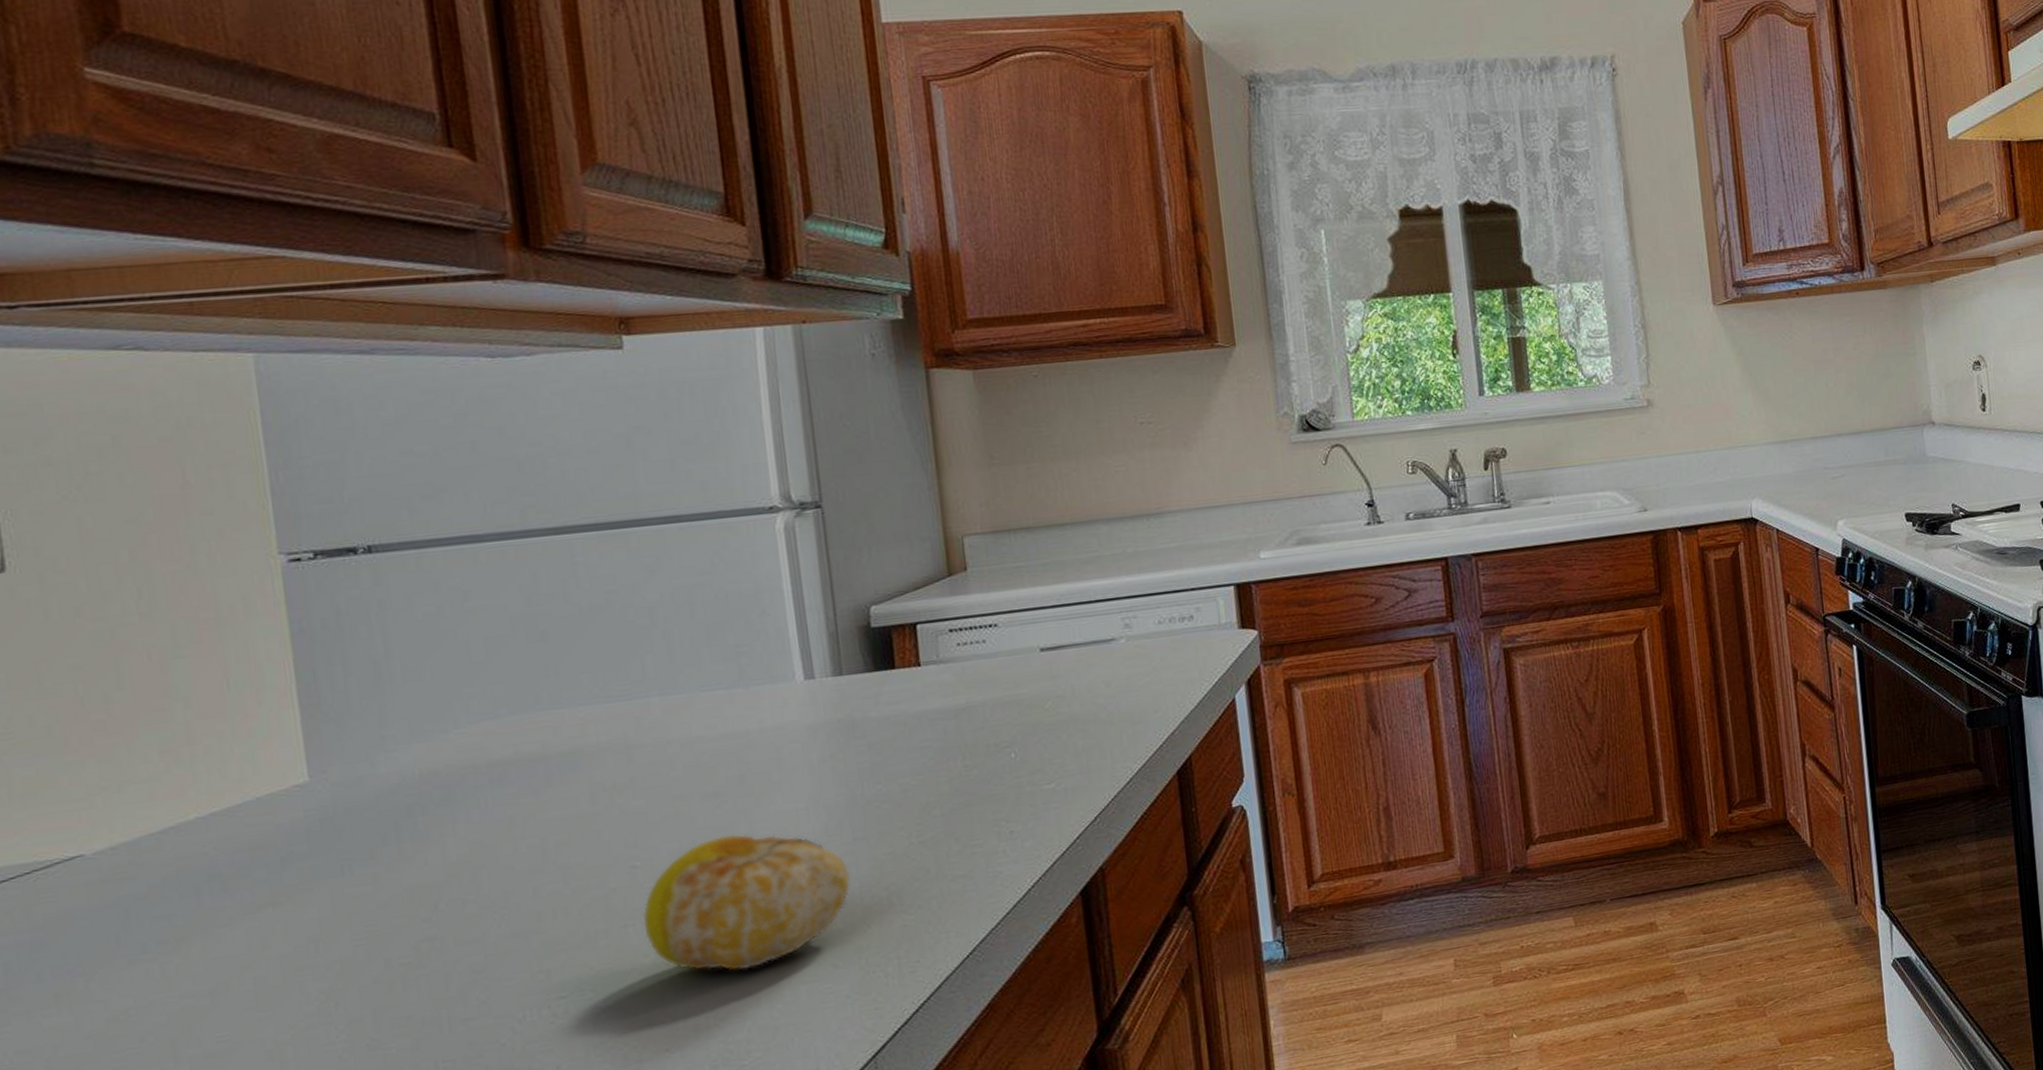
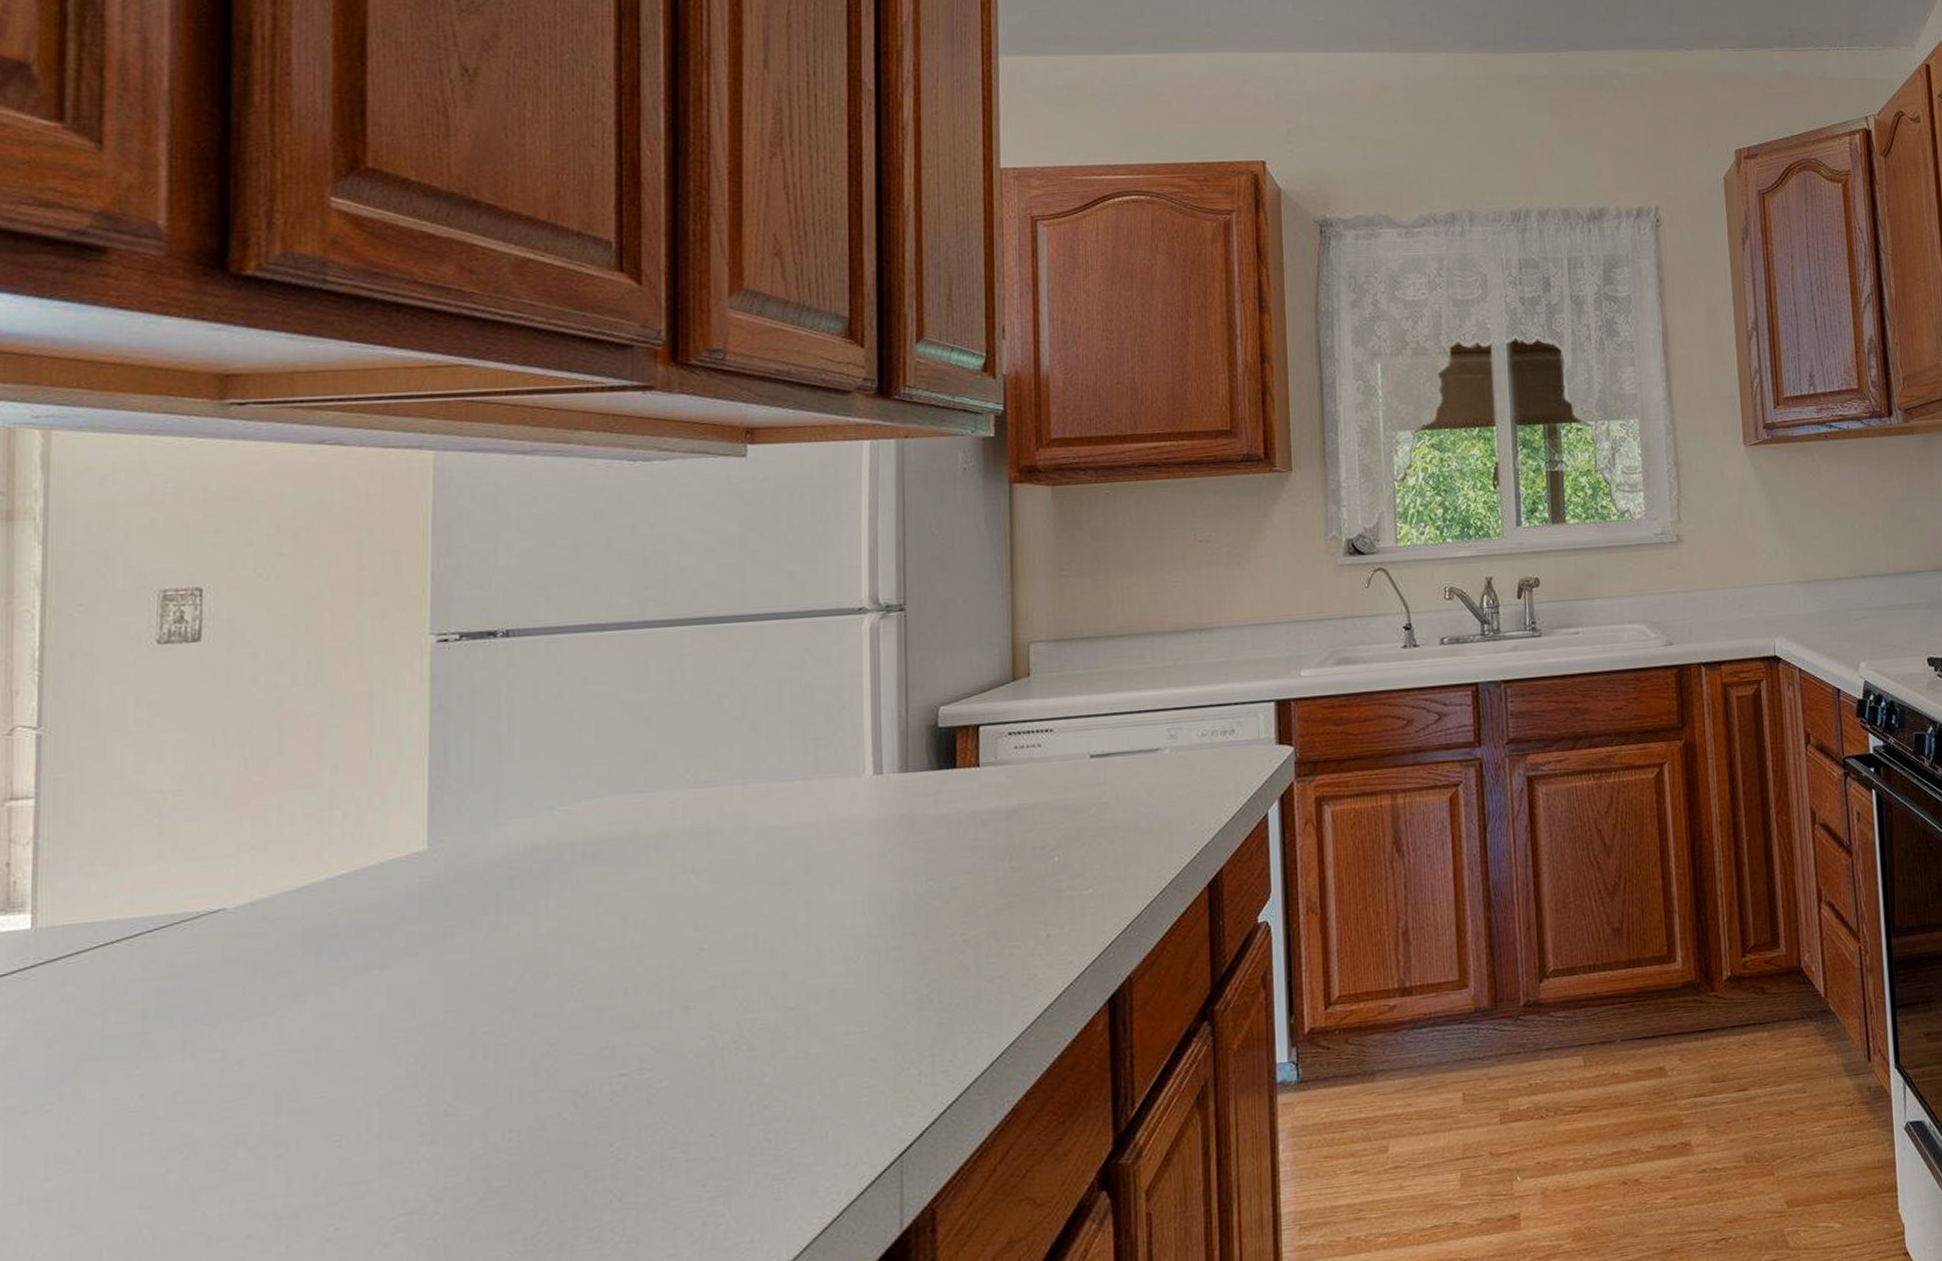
fruit: present [642,834,851,971] -> none [704,923,897,1059]

